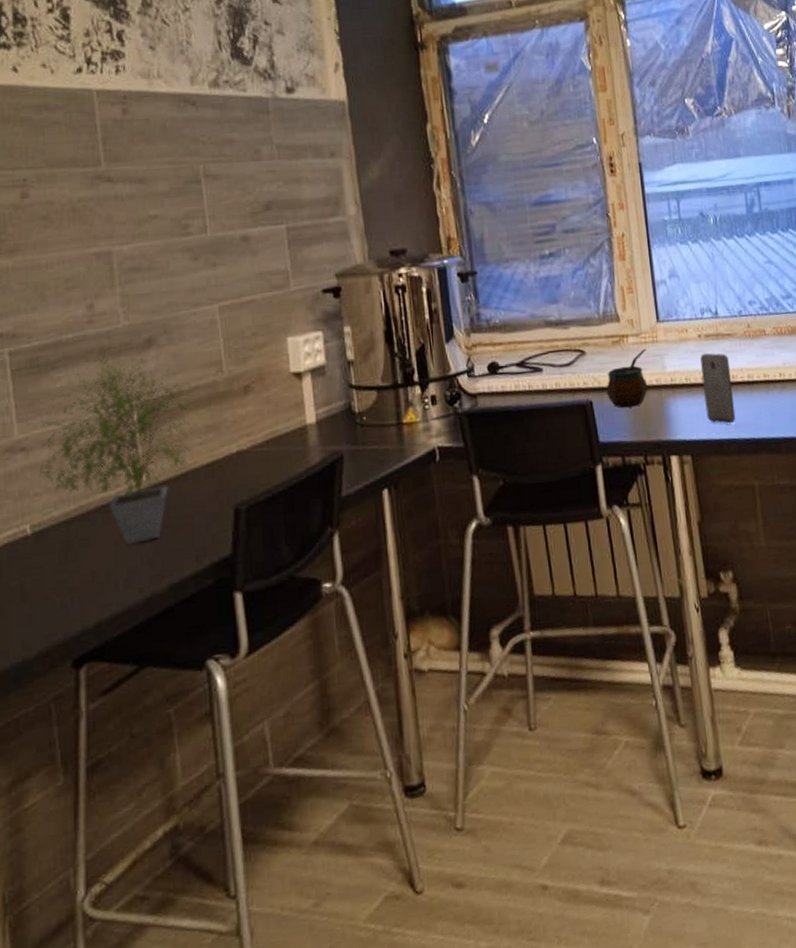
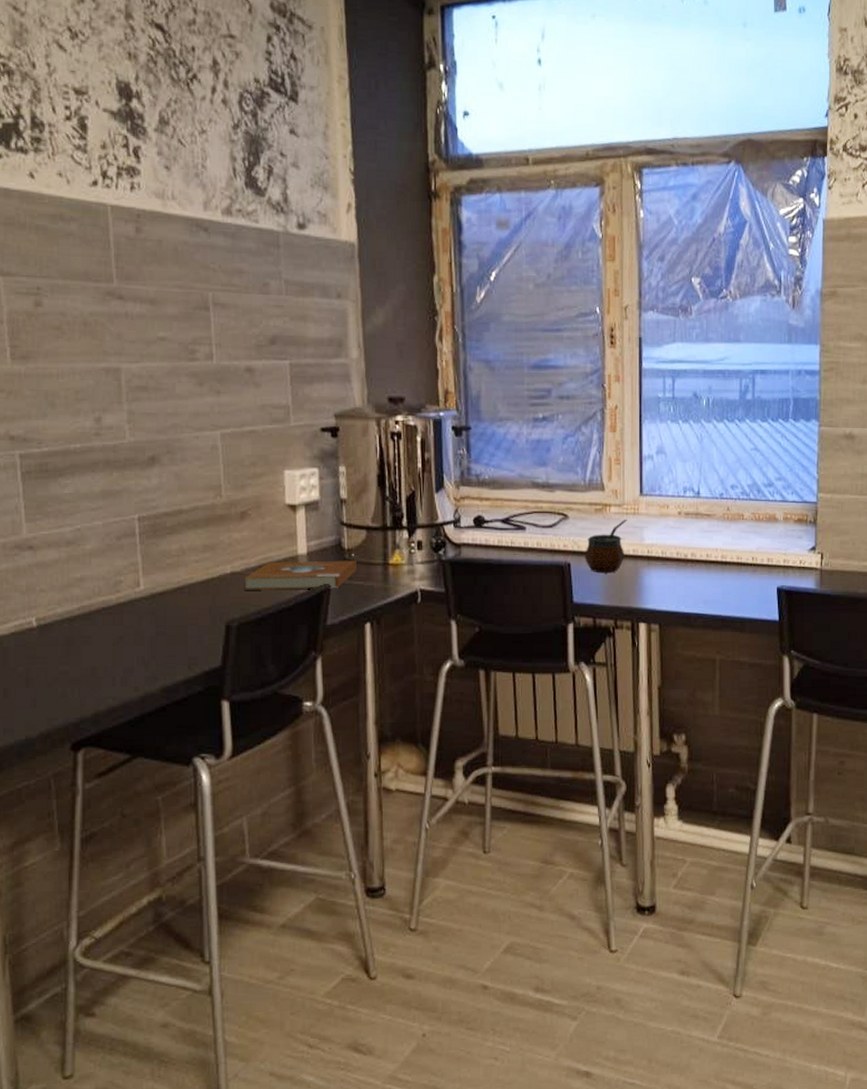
potted plant: present [36,348,197,545] -> none [43,461,194,647]
book: none [251,424,371,469] -> present [244,560,358,590]
smartphone: present [699,353,736,424] -> none [677,530,706,599]

